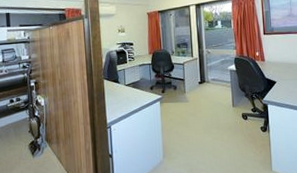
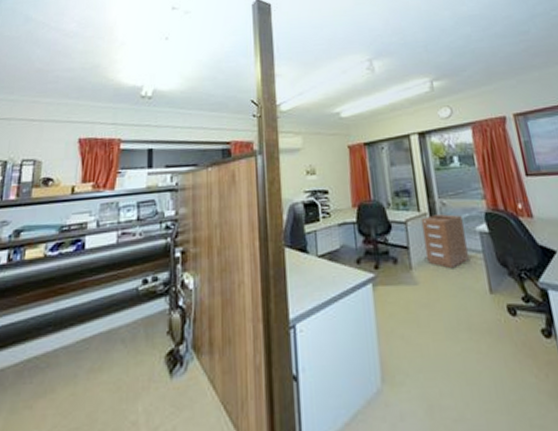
filing cabinet: none [193,59,222,93] -> present [421,214,469,269]

